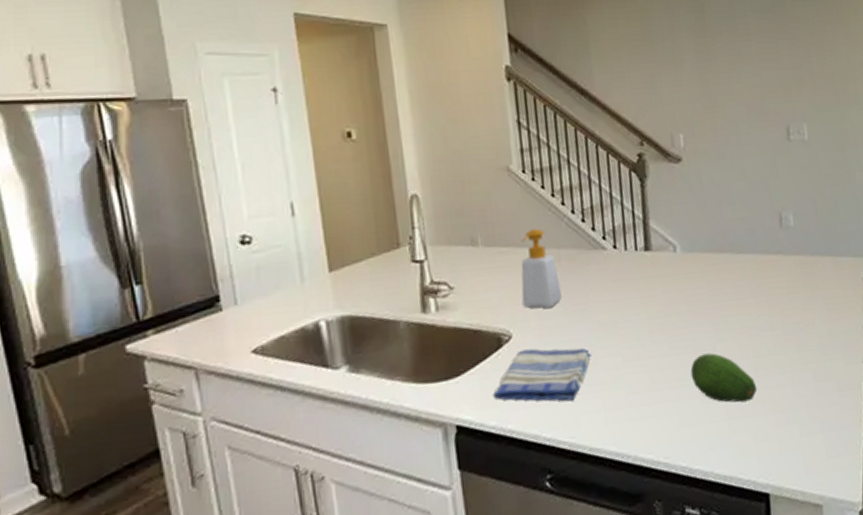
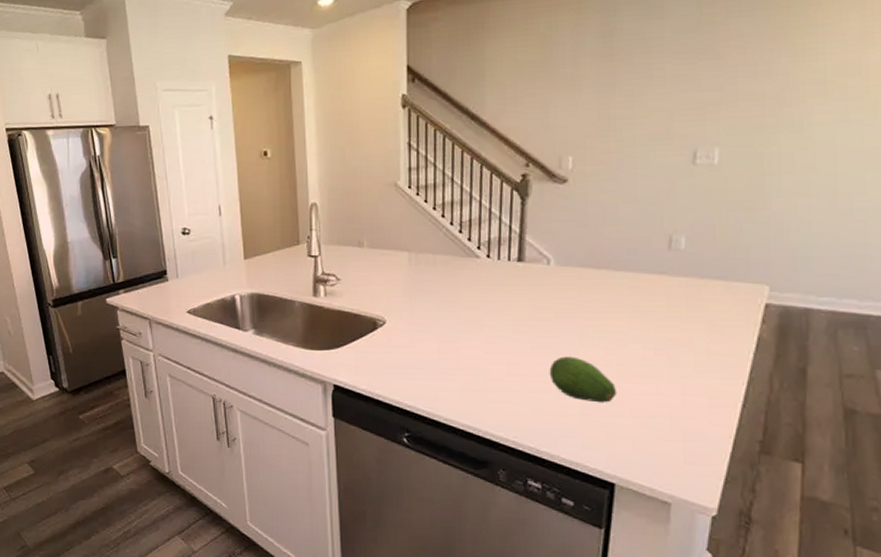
dish towel: present [493,347,592,402] -> none [366,334,456,379]
soap bottle: present [521,228,562,308] -> none [397,236,433,302]

